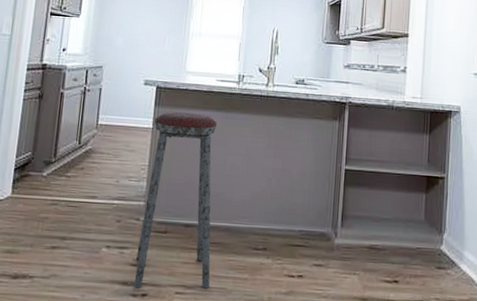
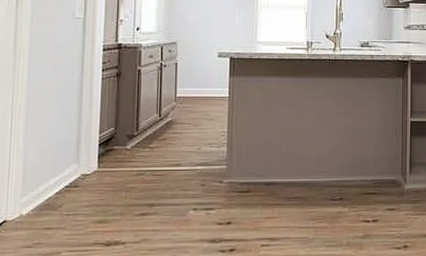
music stool: present [134,111,218,289] -> none [222,80,292,245]

